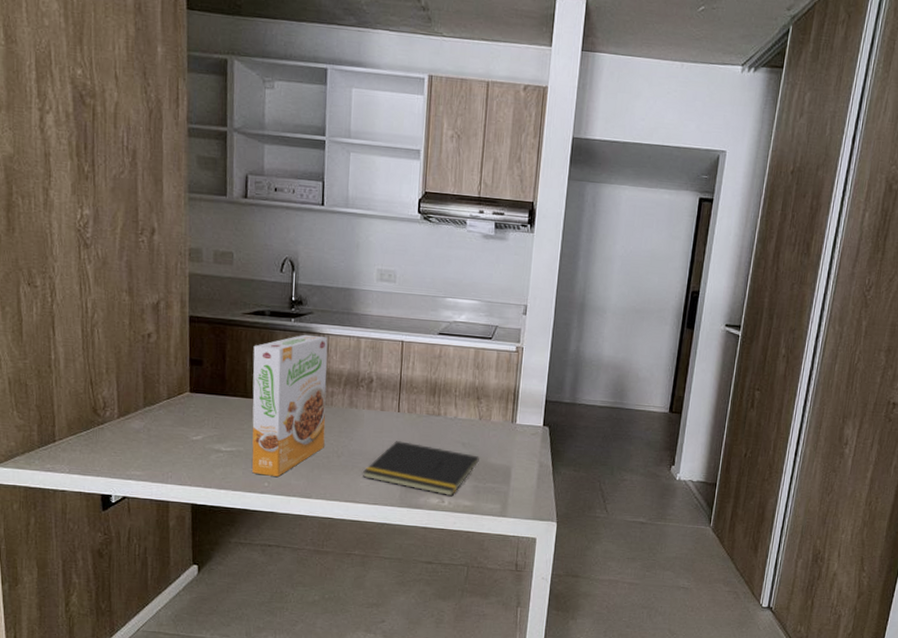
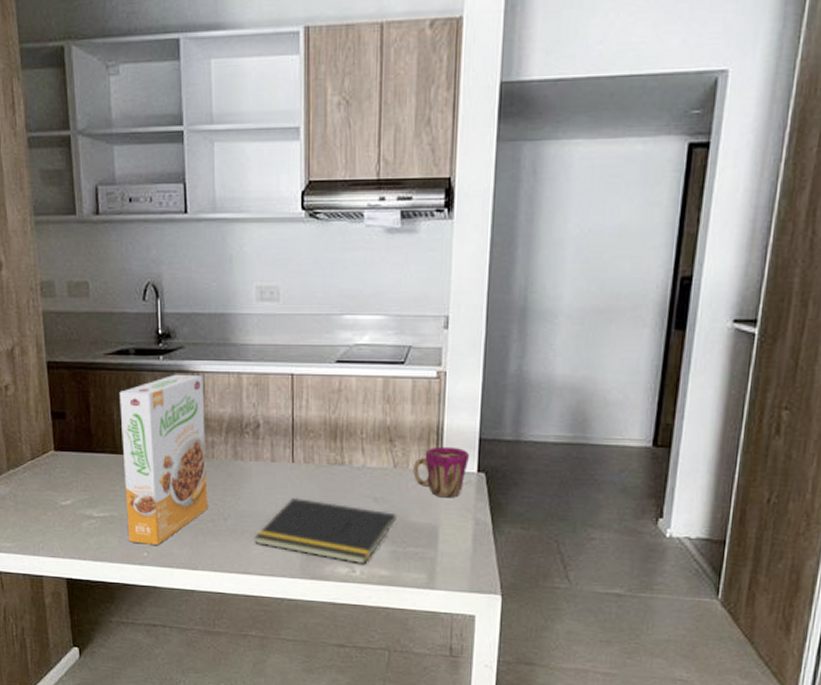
cup: none [494,404,537,445] -> present [413,446,469,498]

